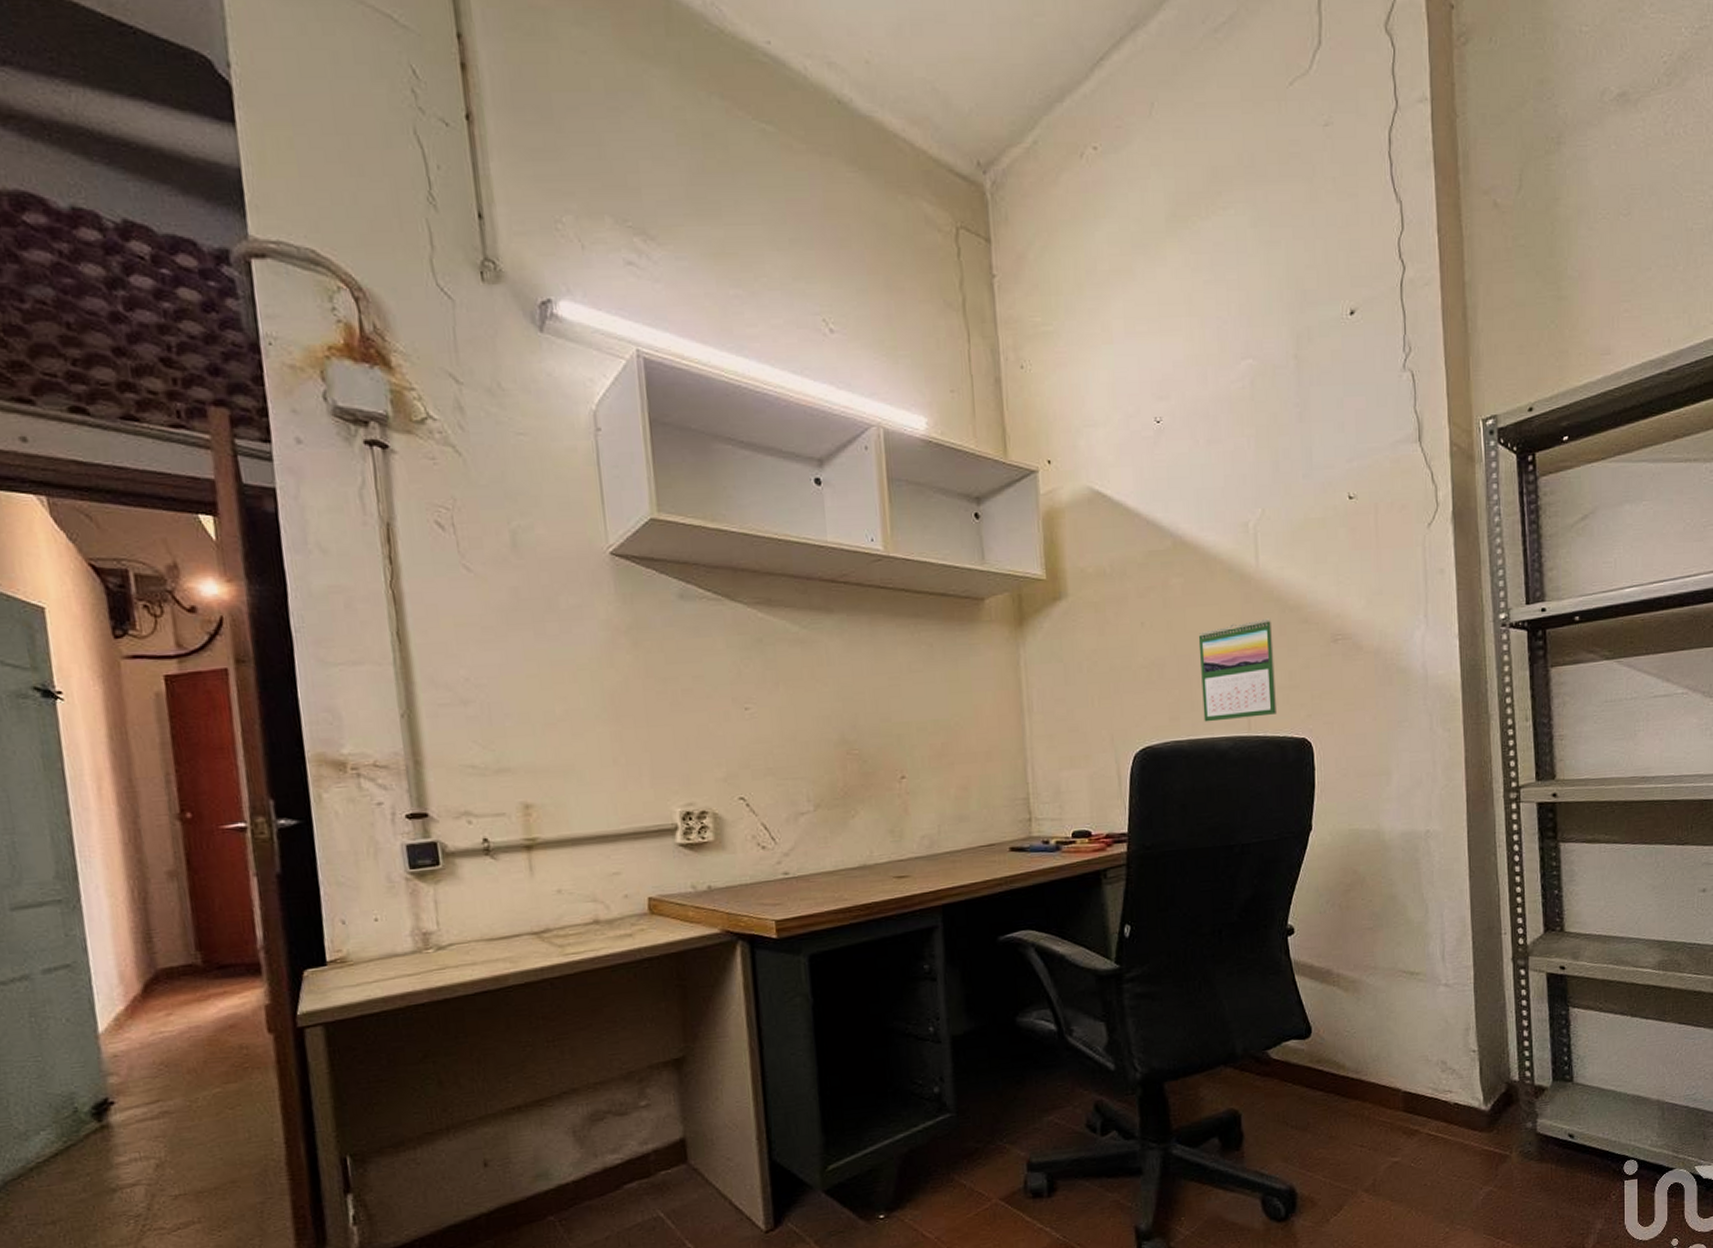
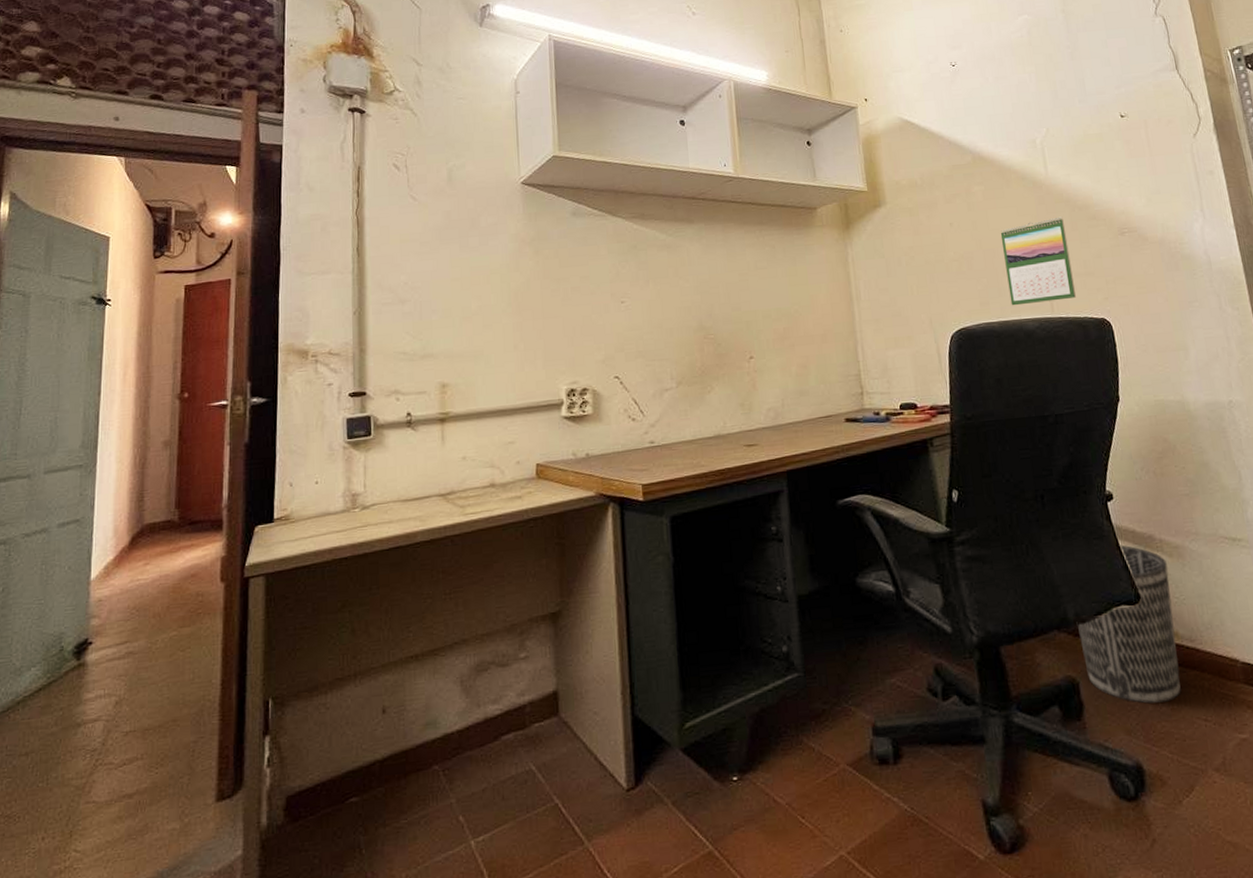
wastebasket: none [1244,980,1342,1133] -> present [1076,545,1181,704]

